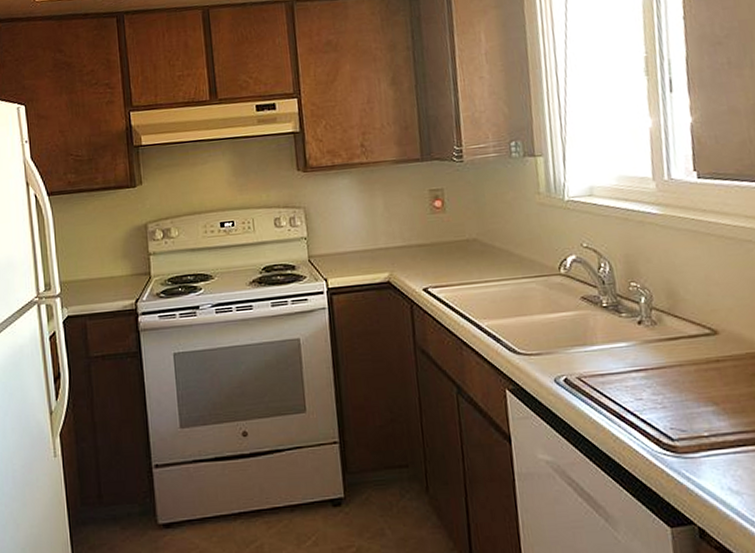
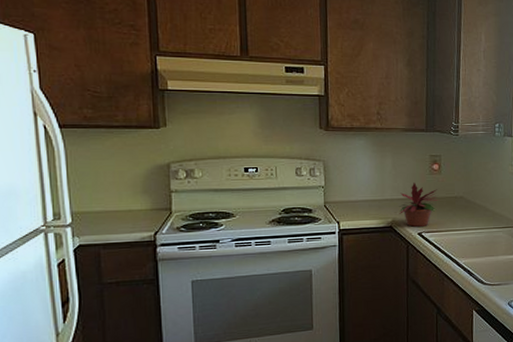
potted plant: none [396,225,447,281] -> present [399,183,440,227]

